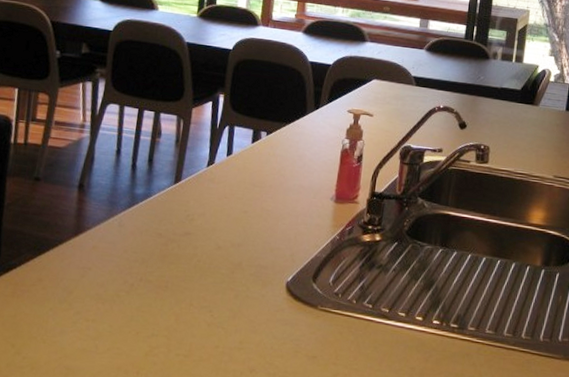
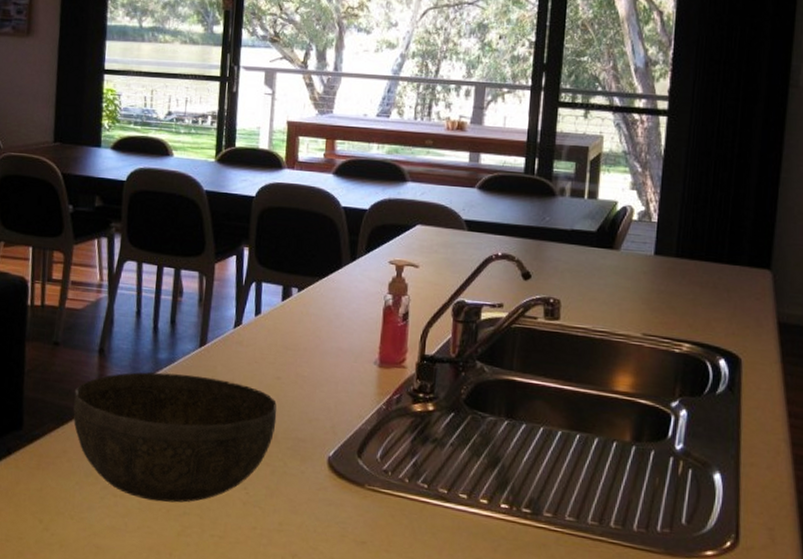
bowl: none [50,206,243,326] -> present [73,372,277,503]

